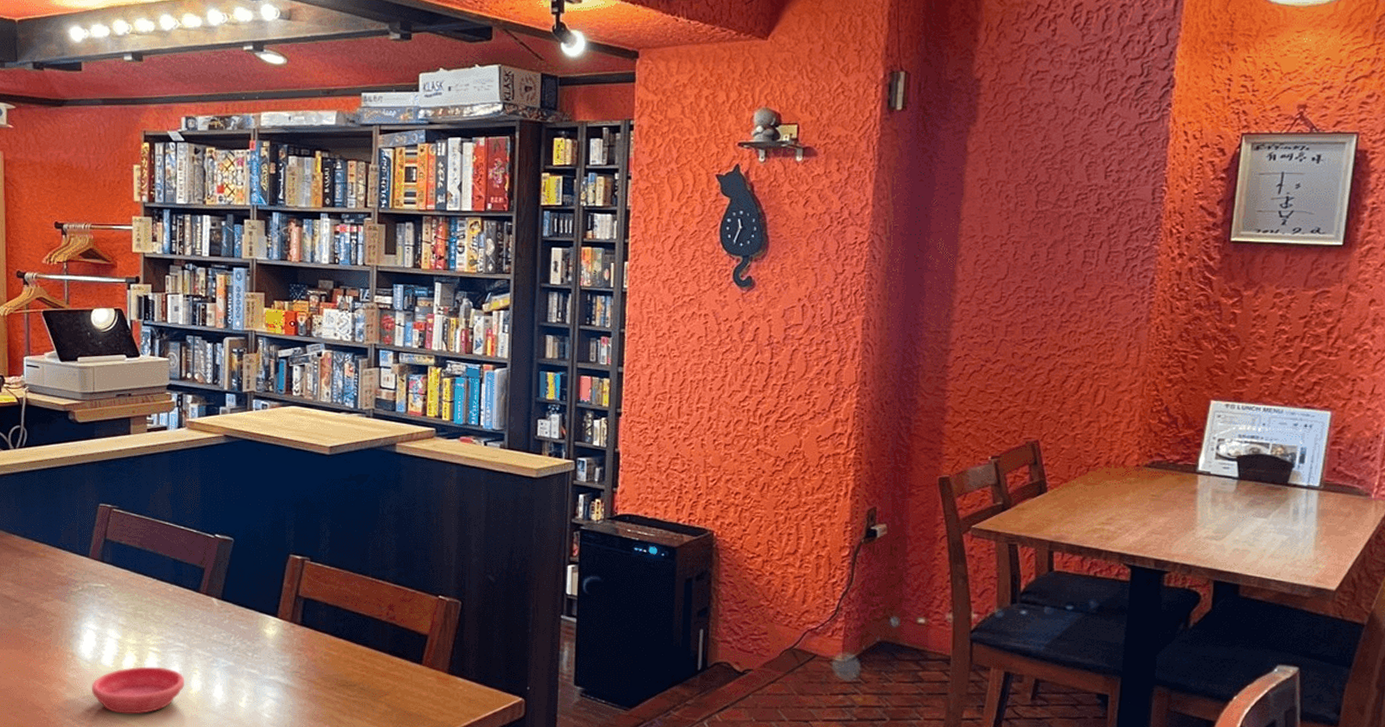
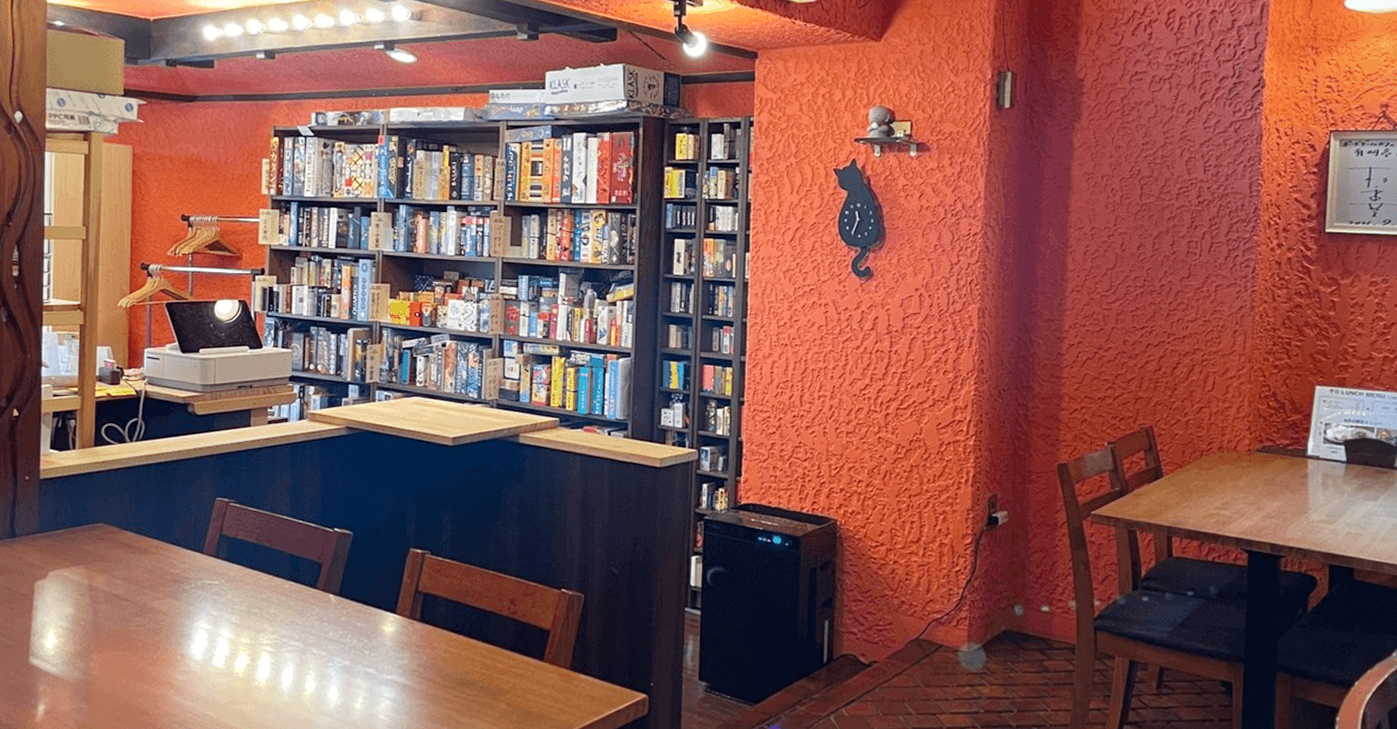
saucer: present [92,666,185,714] -> none [201,667,299,718]

